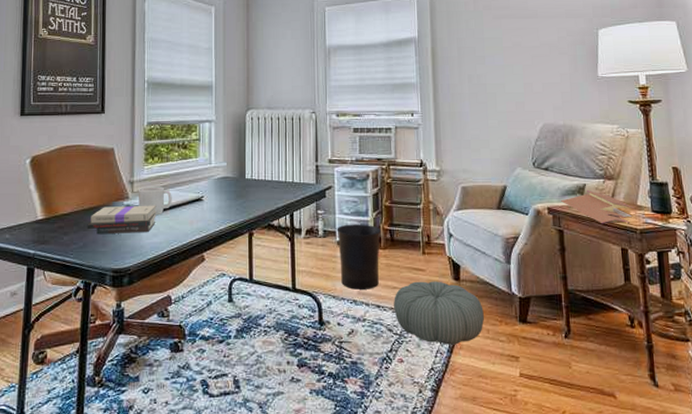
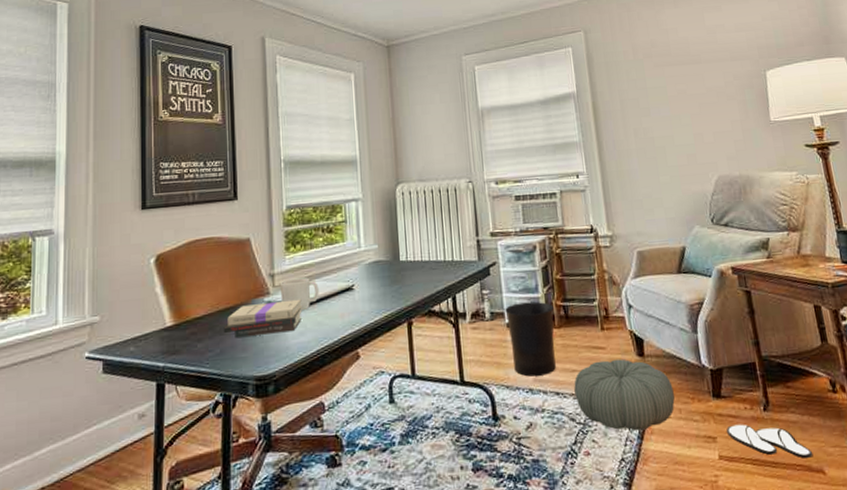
slippers: none [529,347,607,383] -> present [727,424,813,458]
papers: present [561,191,636,224] -> none [745,245,825,281]

